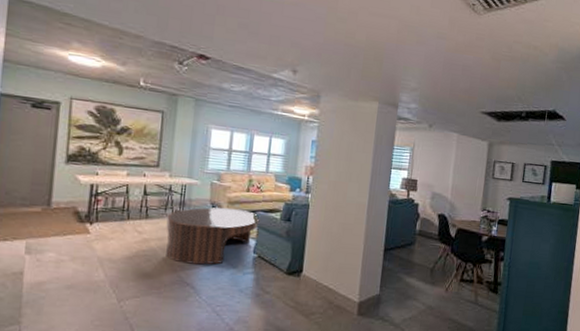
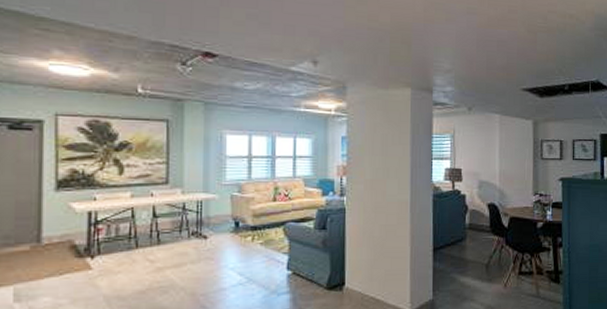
coffee table: present [166,207,259,265] -> none [182,223,290,291]

